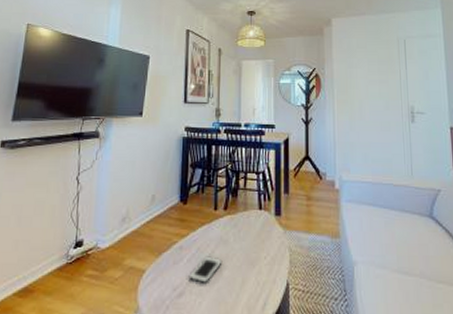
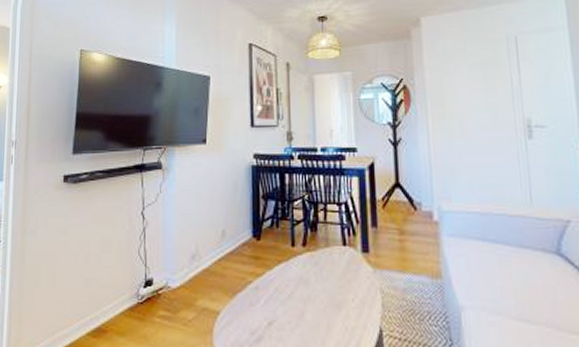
cell phone: present [189,256,223,283] -> none [267,298,304,327]

